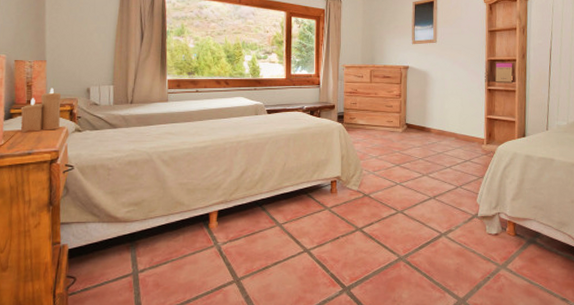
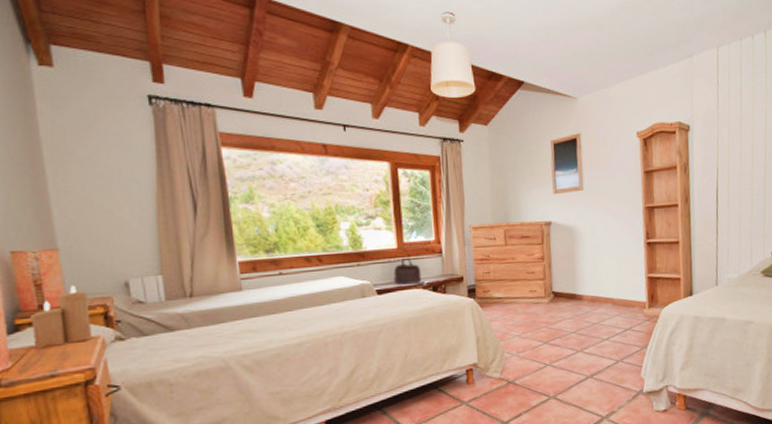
handbag: none [281,85,303,107] -> present [393,256,422,285]
books: present [495,63,514,83] -> none [654,209,676,235]

